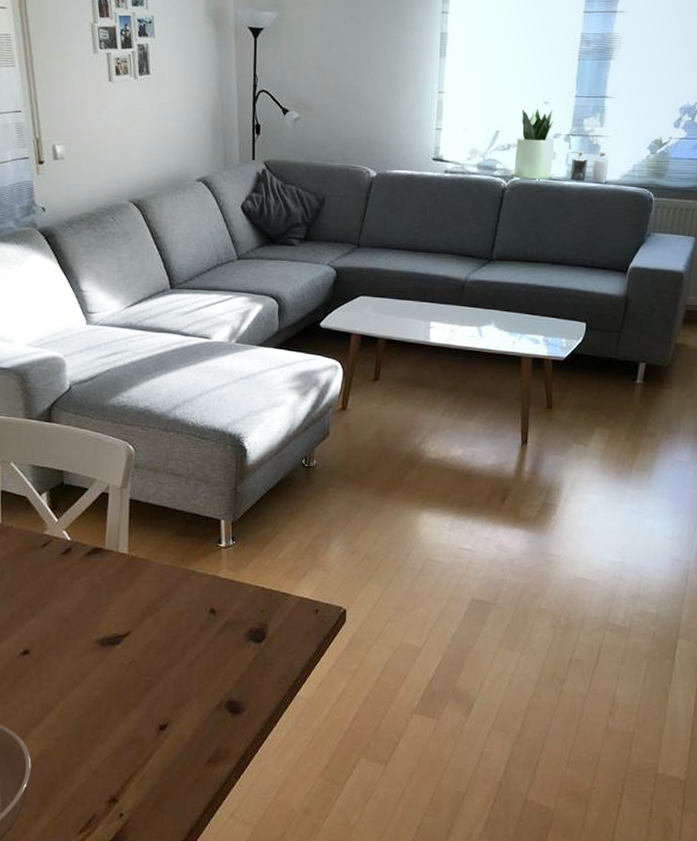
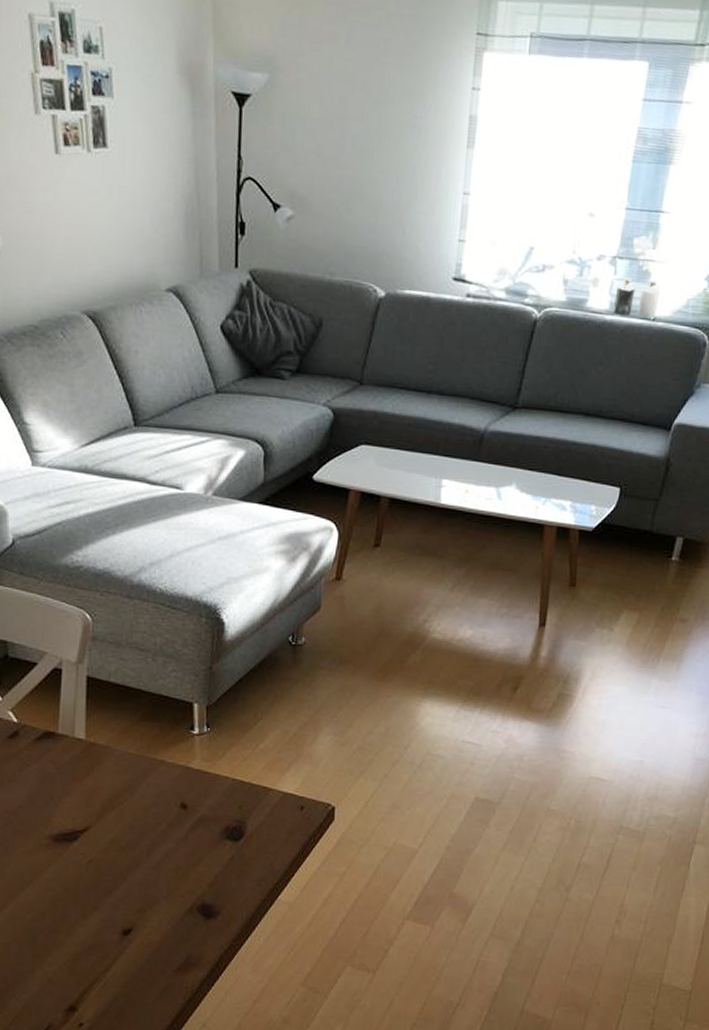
planter: present [510,108,556,180] -> none [544,221,601,313]

